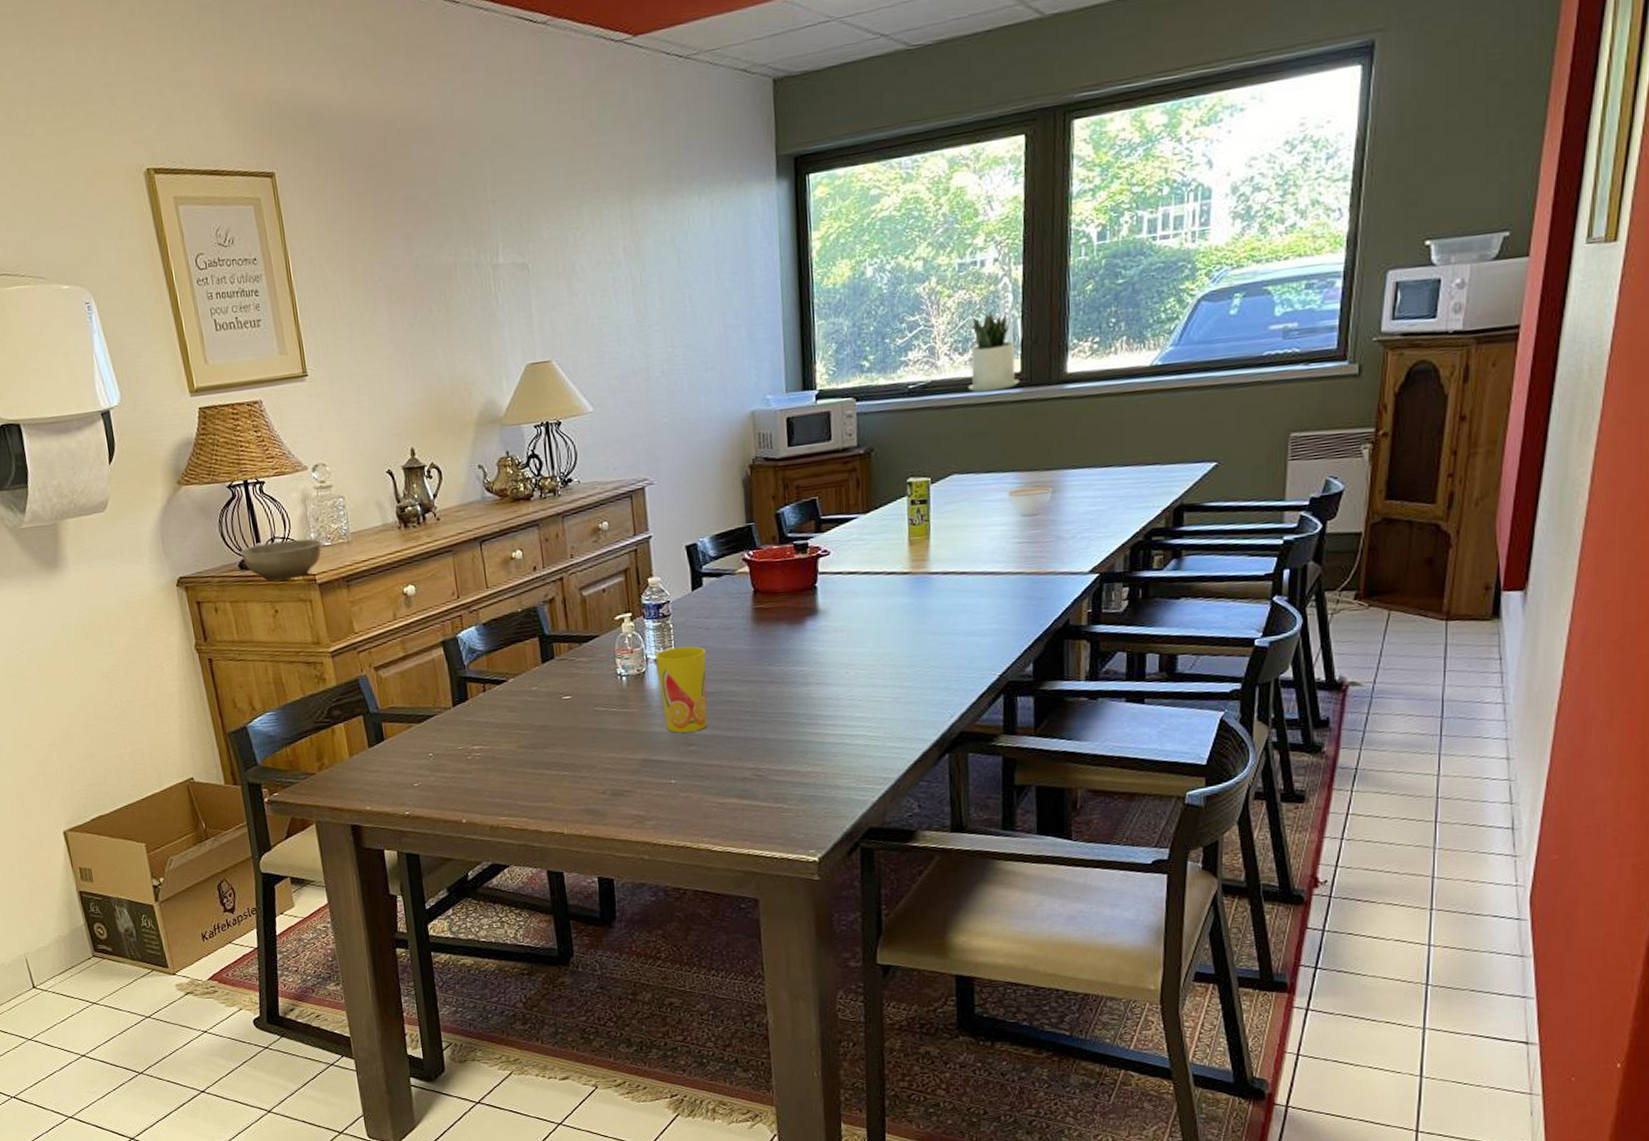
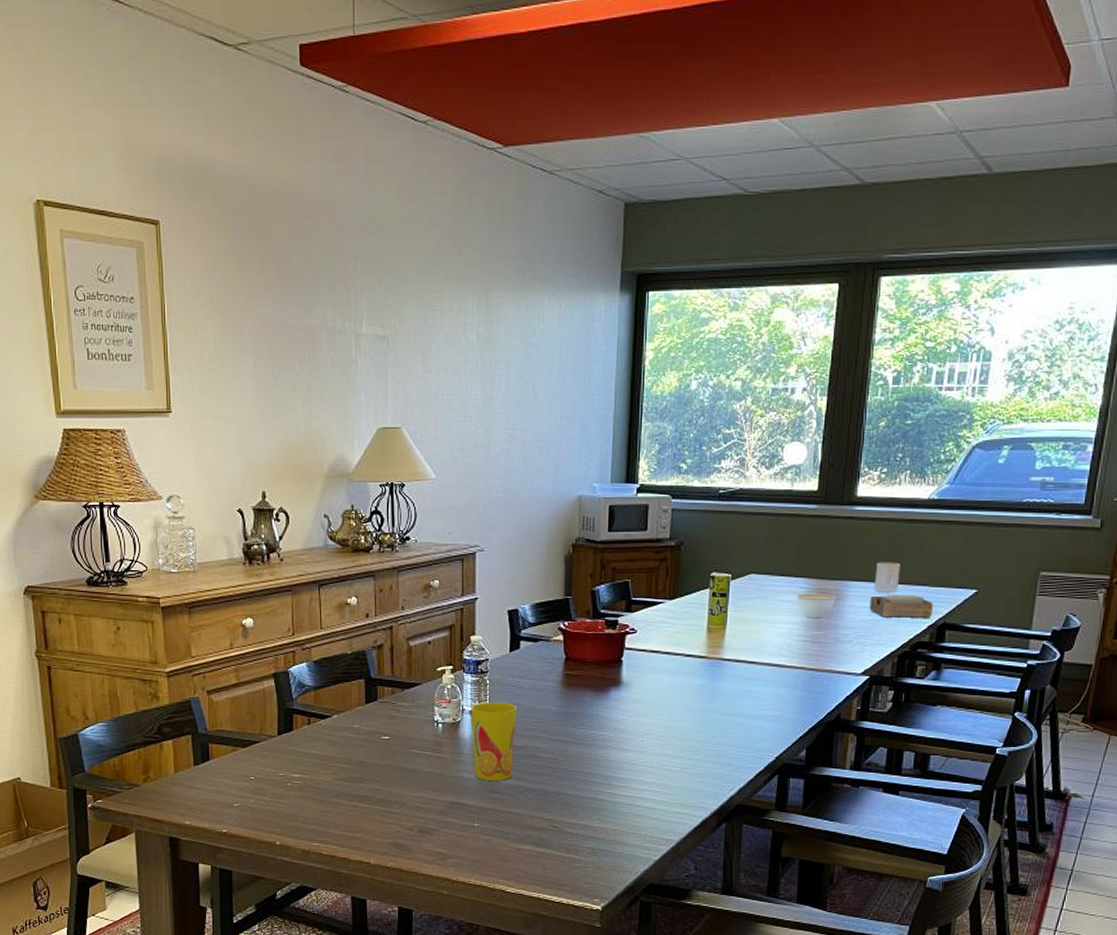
bowl: present [240,538,322,582] -> none [89,564,169,600]
planter: present [968,311,1020,393] -> none [771,435,816,504]
napkin holder: none [1092,476,1166,506] -> present [869,594,933,618]
cup: none [1095,442,1125,479] -> present [874,562,901,594]

